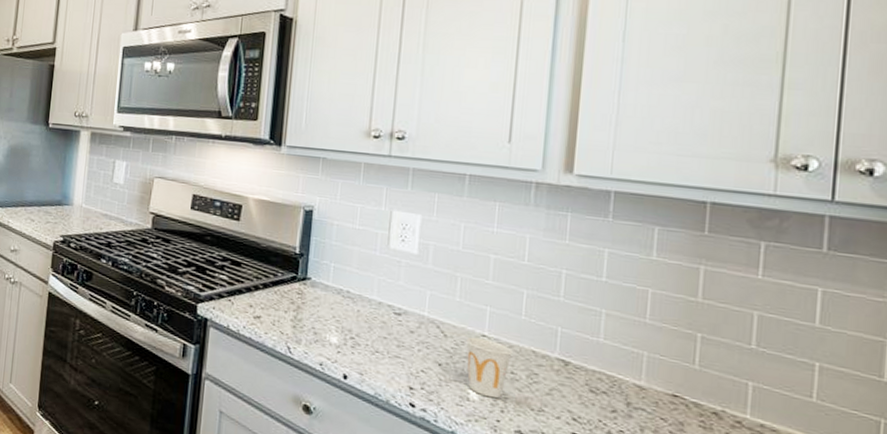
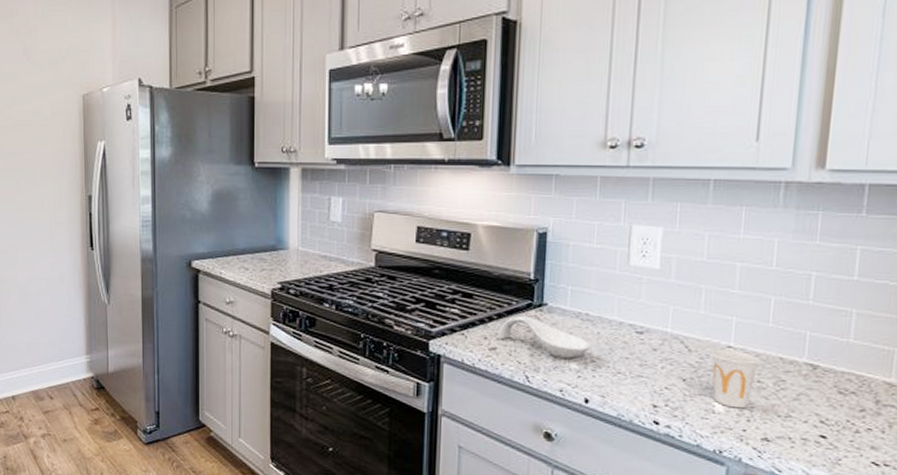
spoon rest: none [263,288,351,334] -> present [498,316,591,359]

